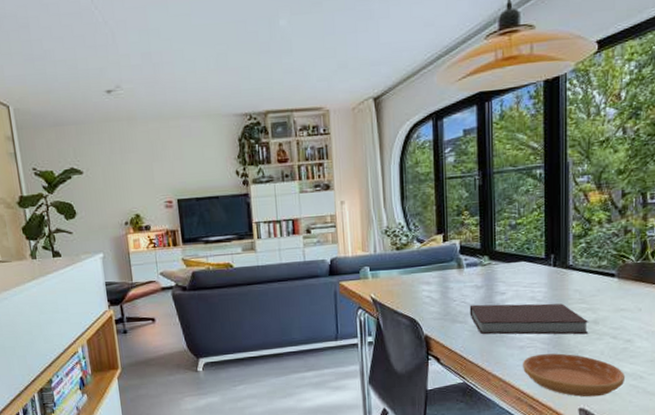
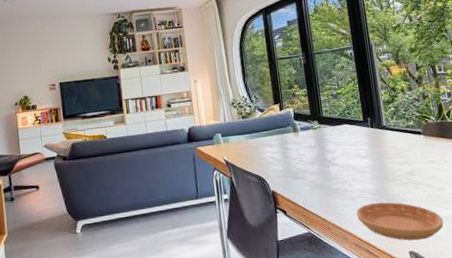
notebook: present [469,303,589,335] -> none [306,158,408,188]

